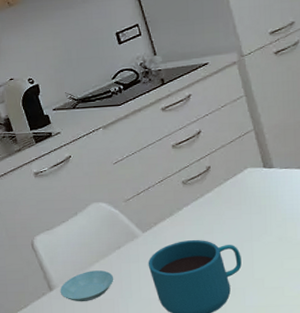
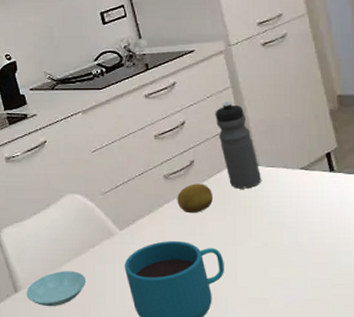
fruit: none [195,187,229,215] -> present [177,183,213,214]
water bottle: none [229,110,275,190] -> present [215,102,261,189]

